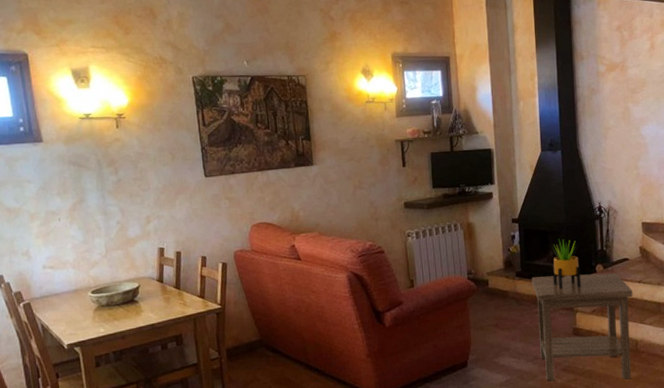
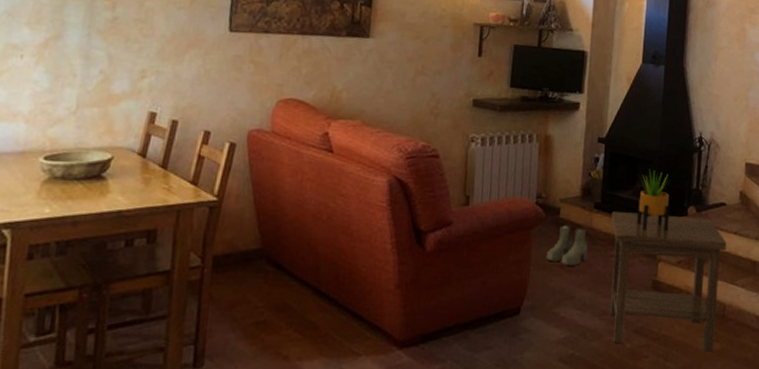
boots: none [482,292,516,325] -> present [546,224,588,266]

